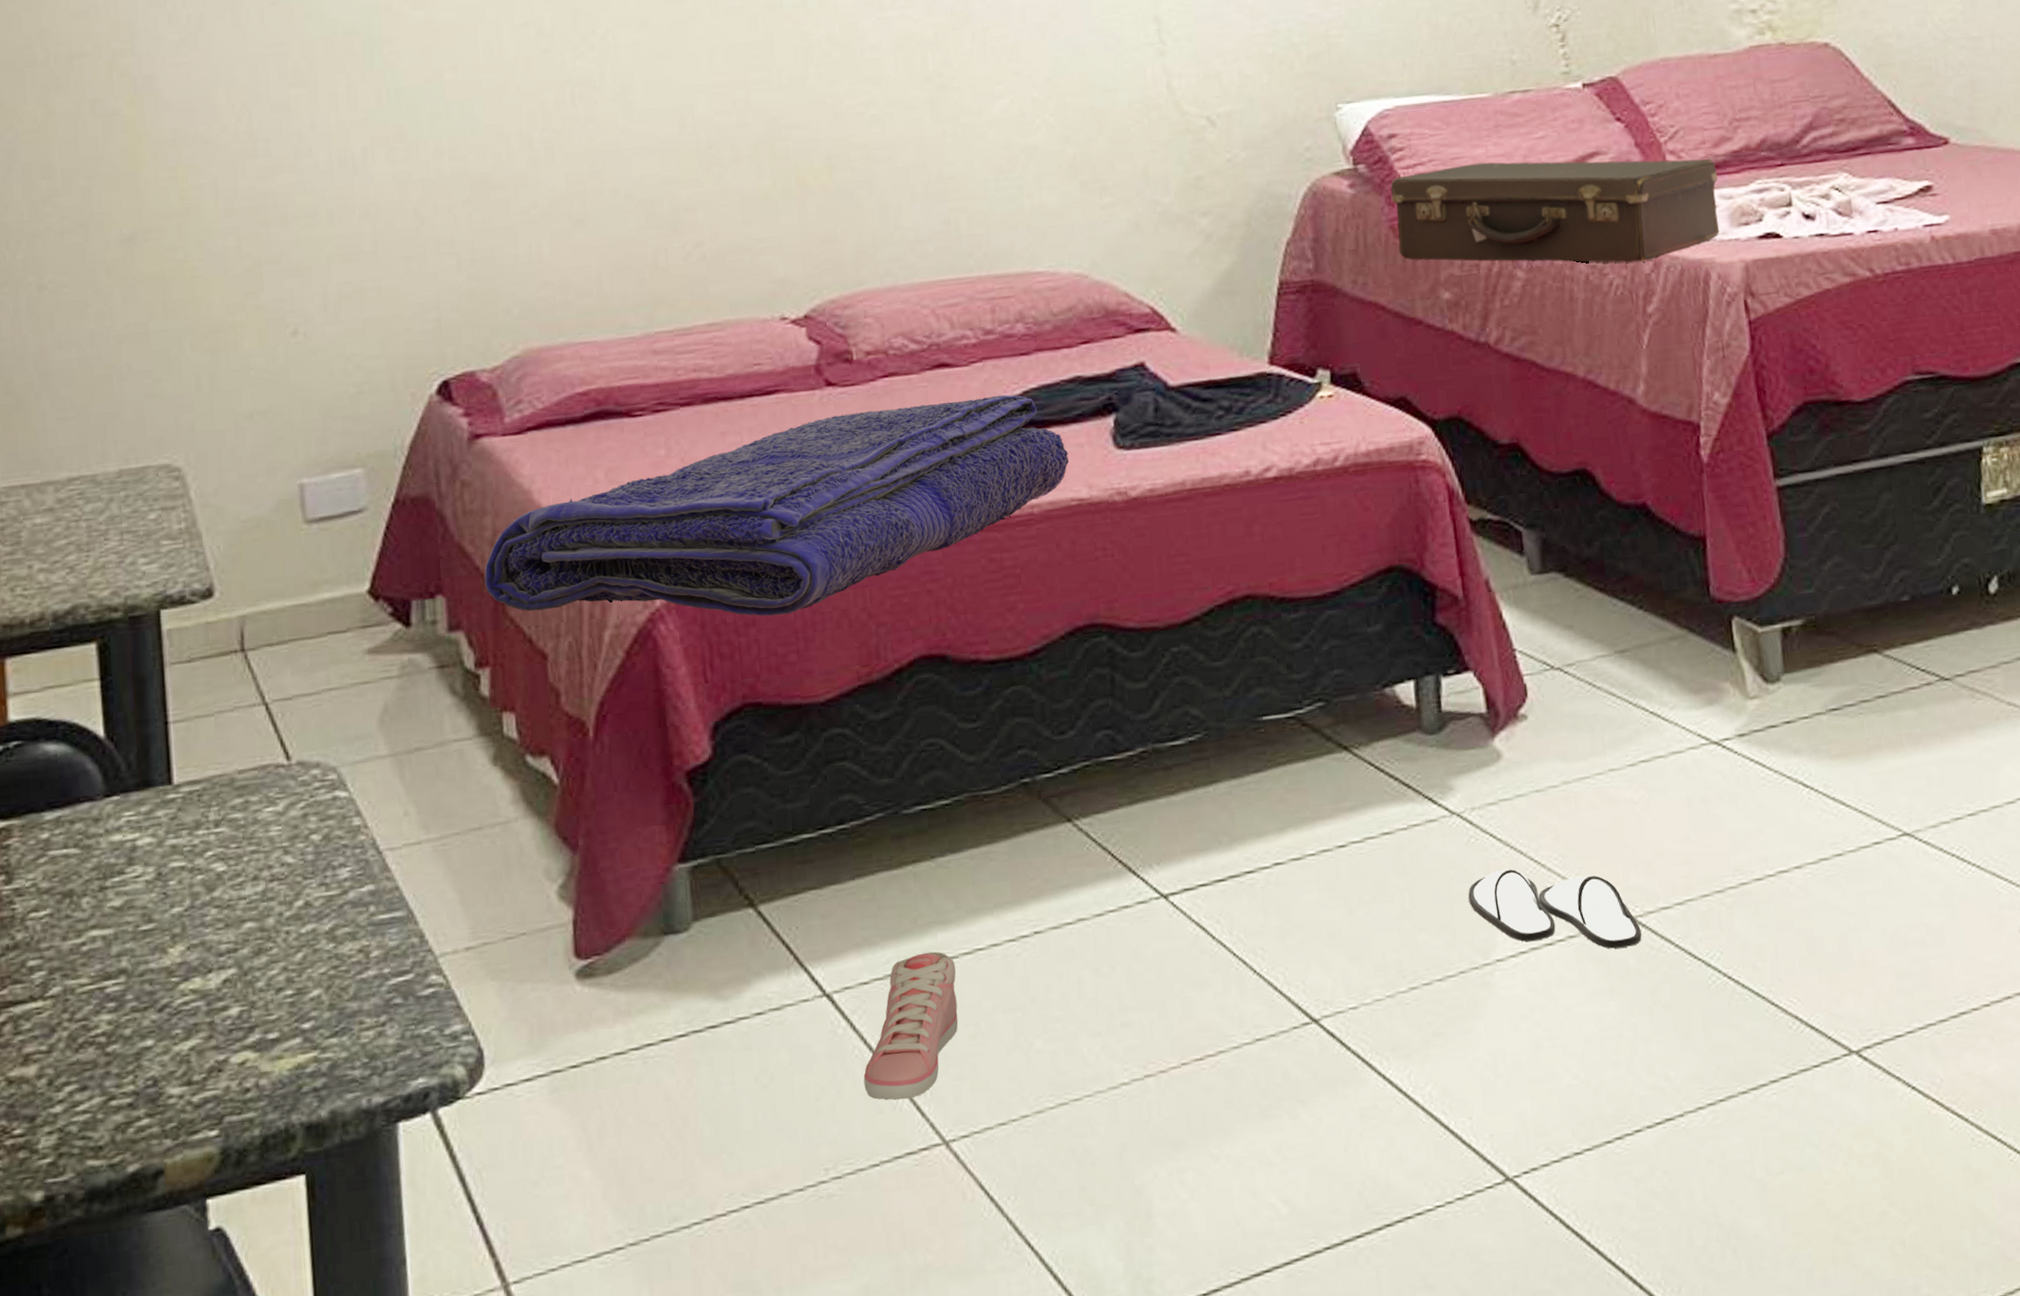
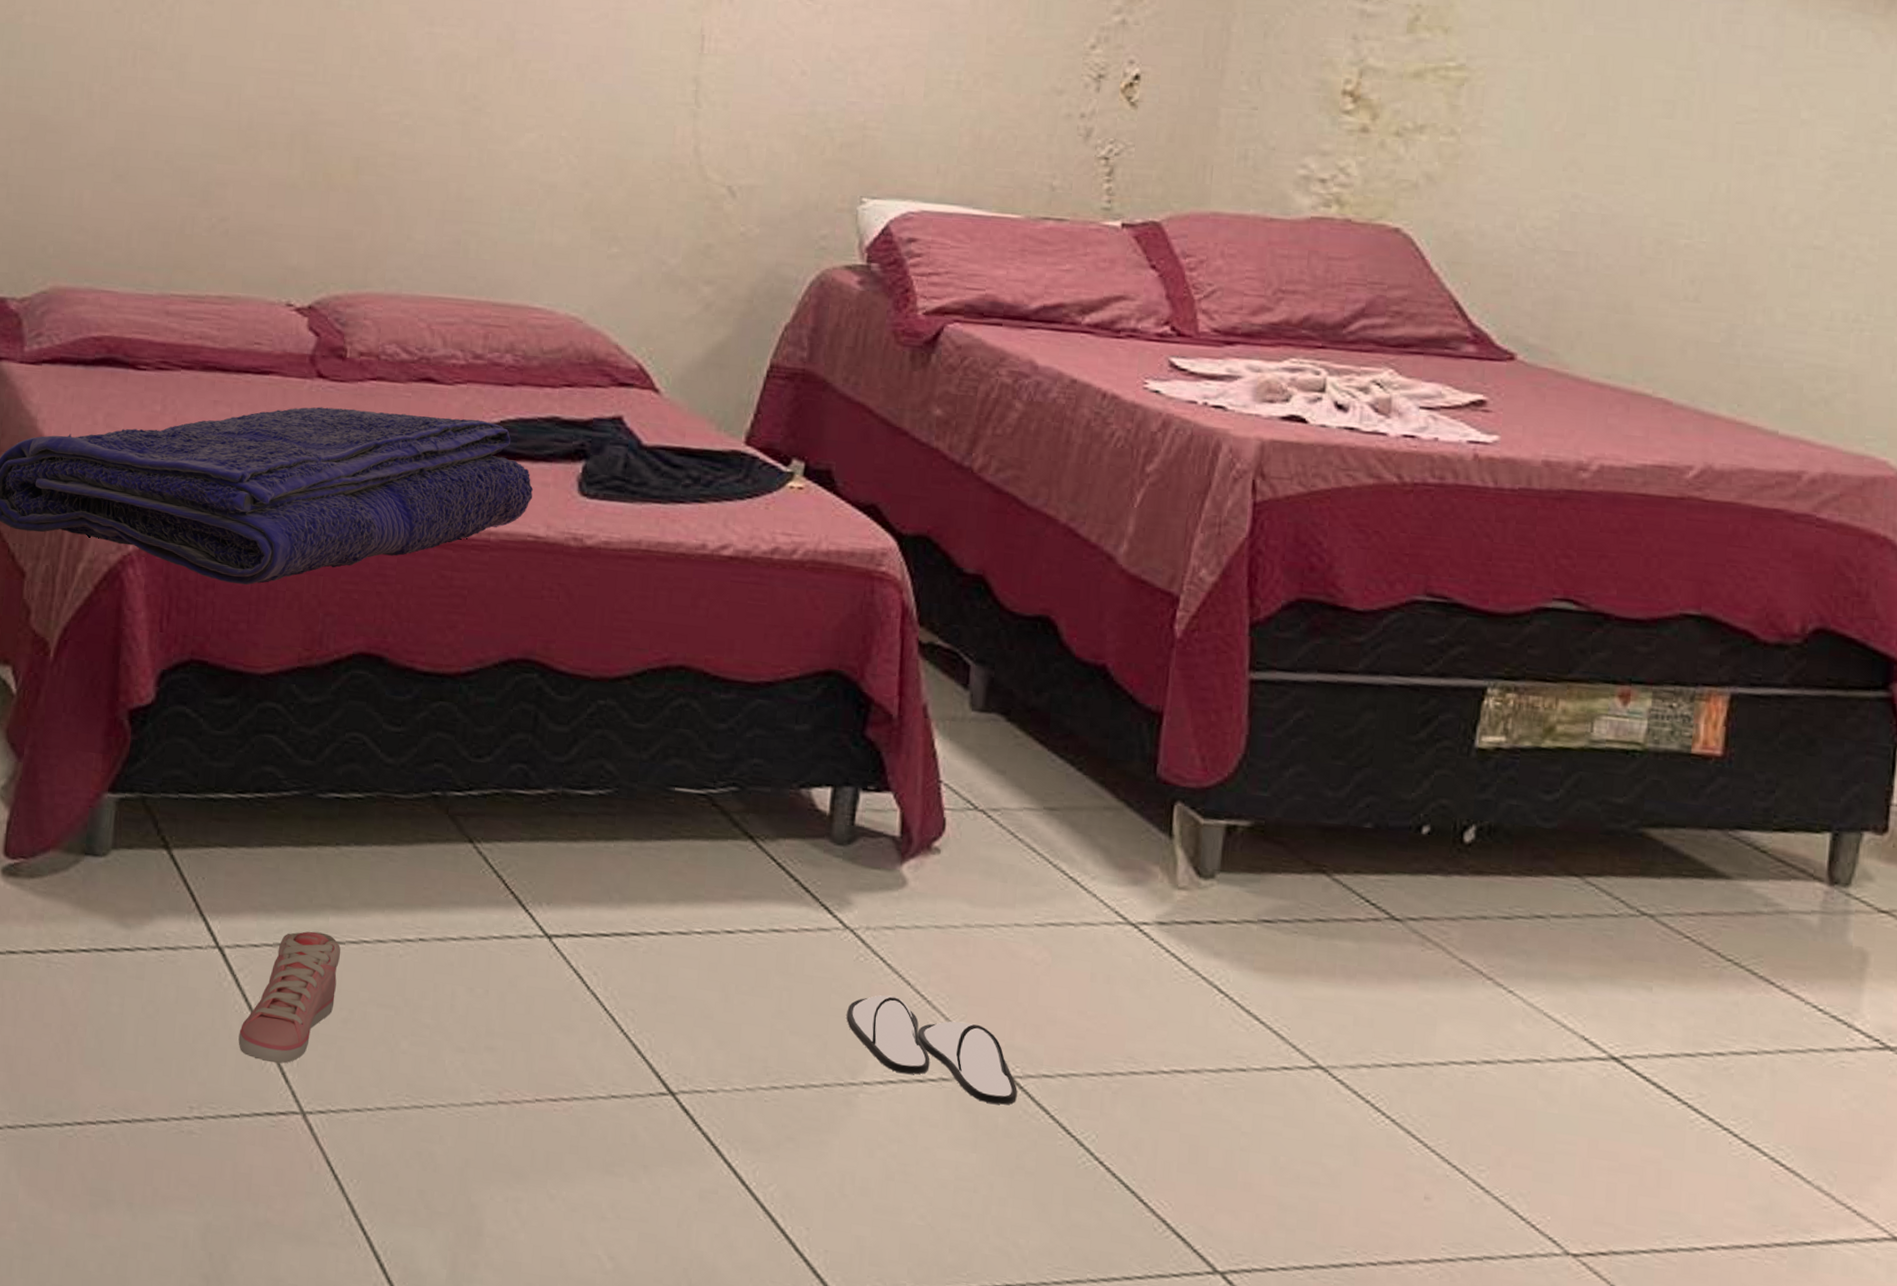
suitcase: present [1390,158,1720,263] -> none [897,282,1250,419]

